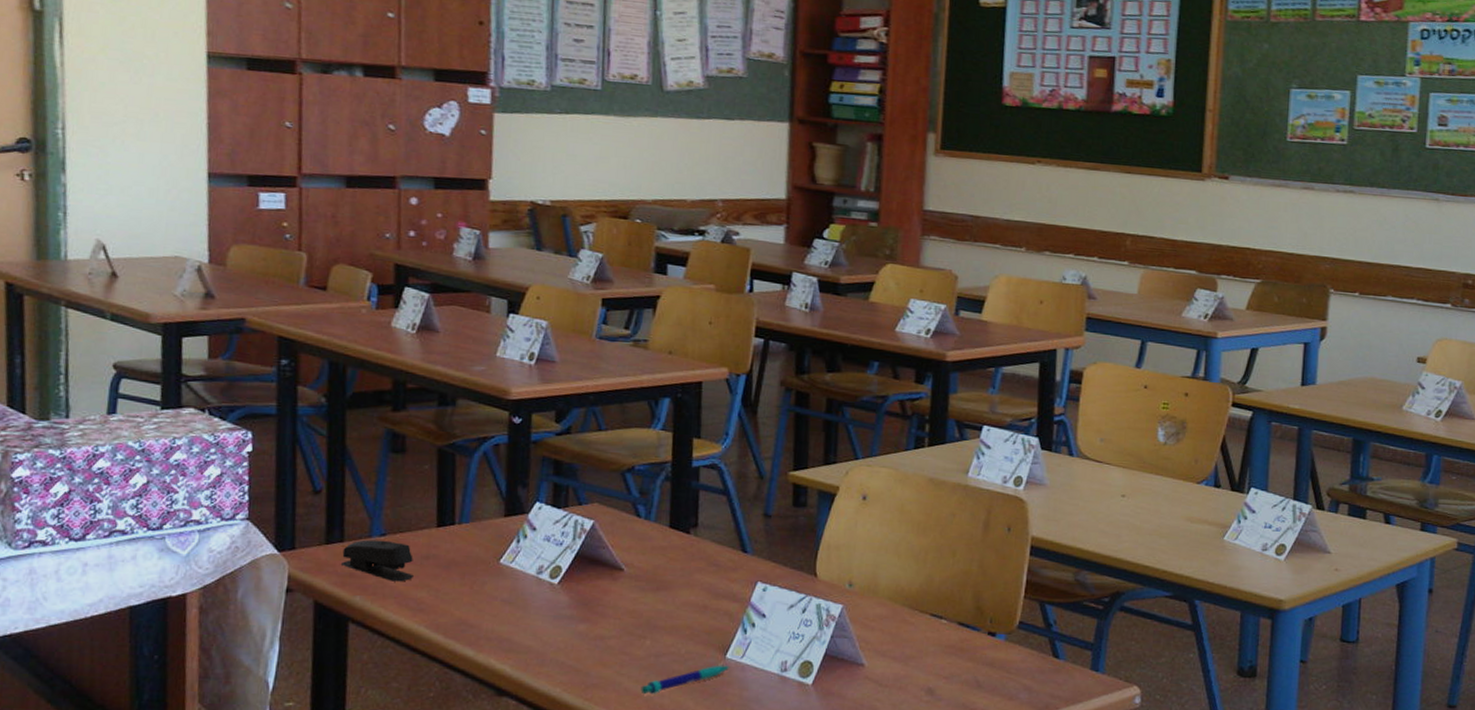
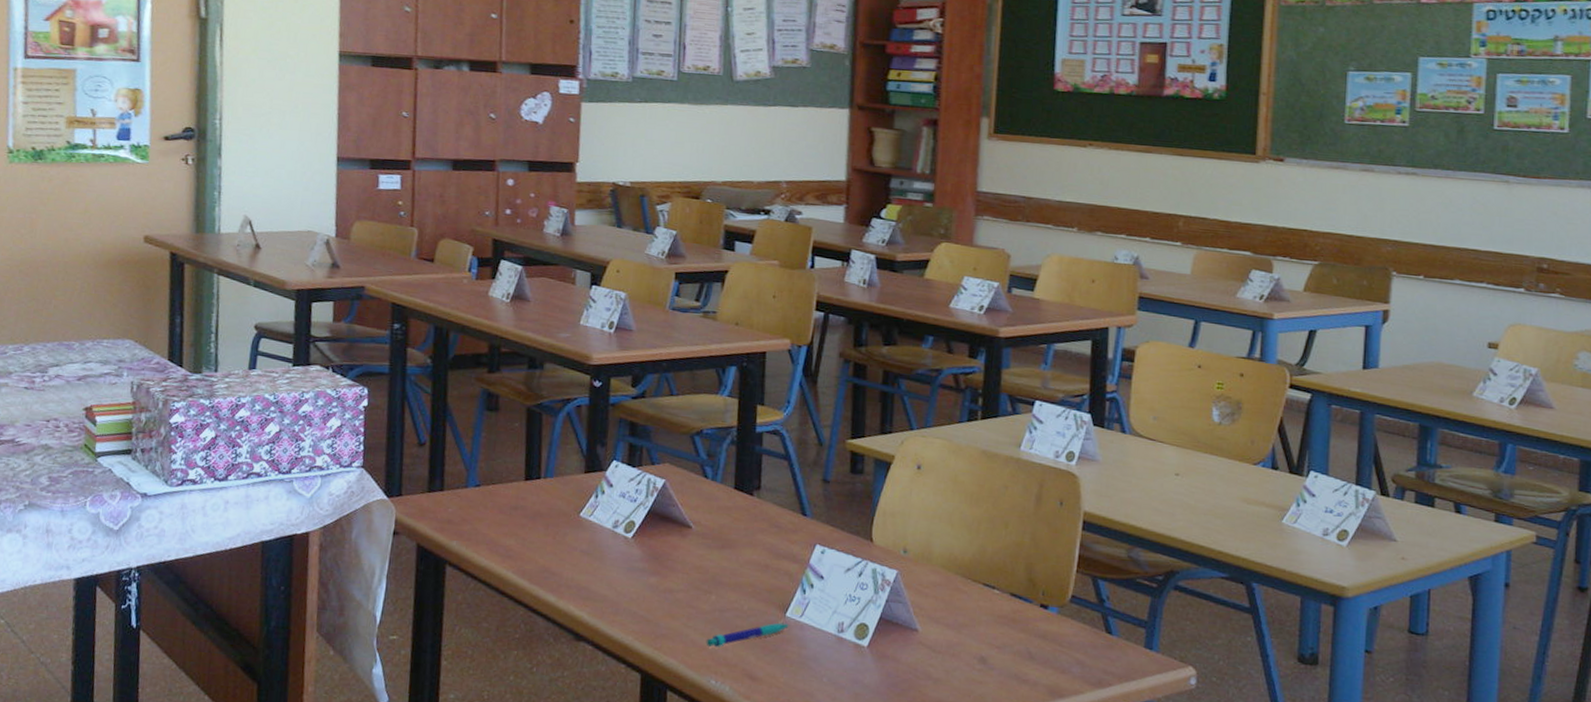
stapler: present [341,539,414,582] -> none [441,489,504,530]

